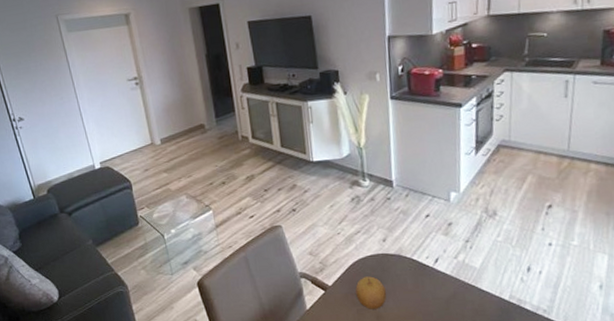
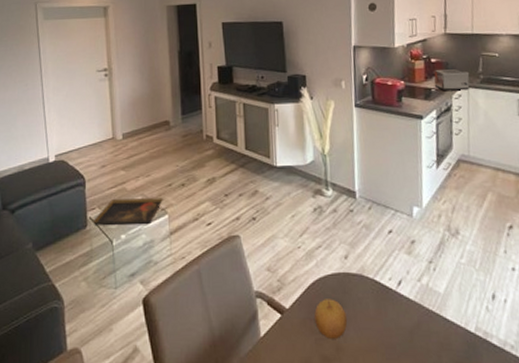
decorative tray: none [144,196,206,222] -> present [93,198,163,225]
toaster: none [474,52,514,78] -> present [434,69,470,92]

